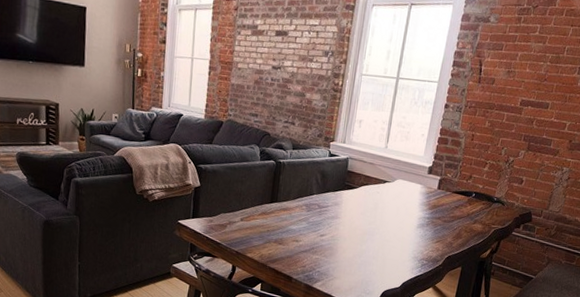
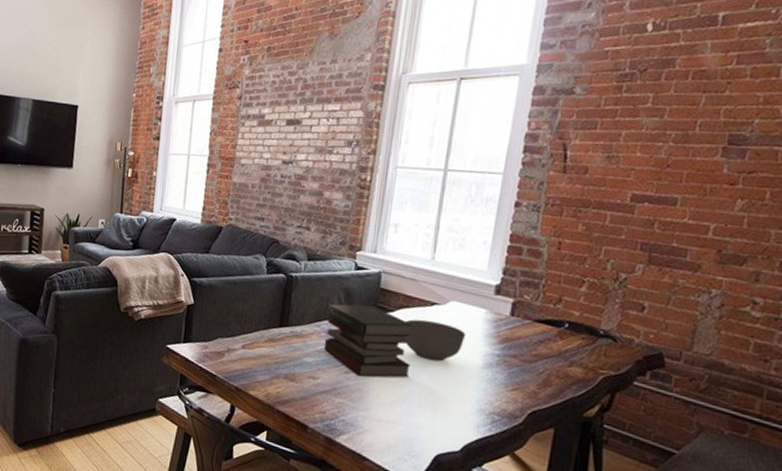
books: none [304,183,370,239] -> present [323,303,413,378]
bowl: none [365,194,407,225] -> present [405,319,466,362]

